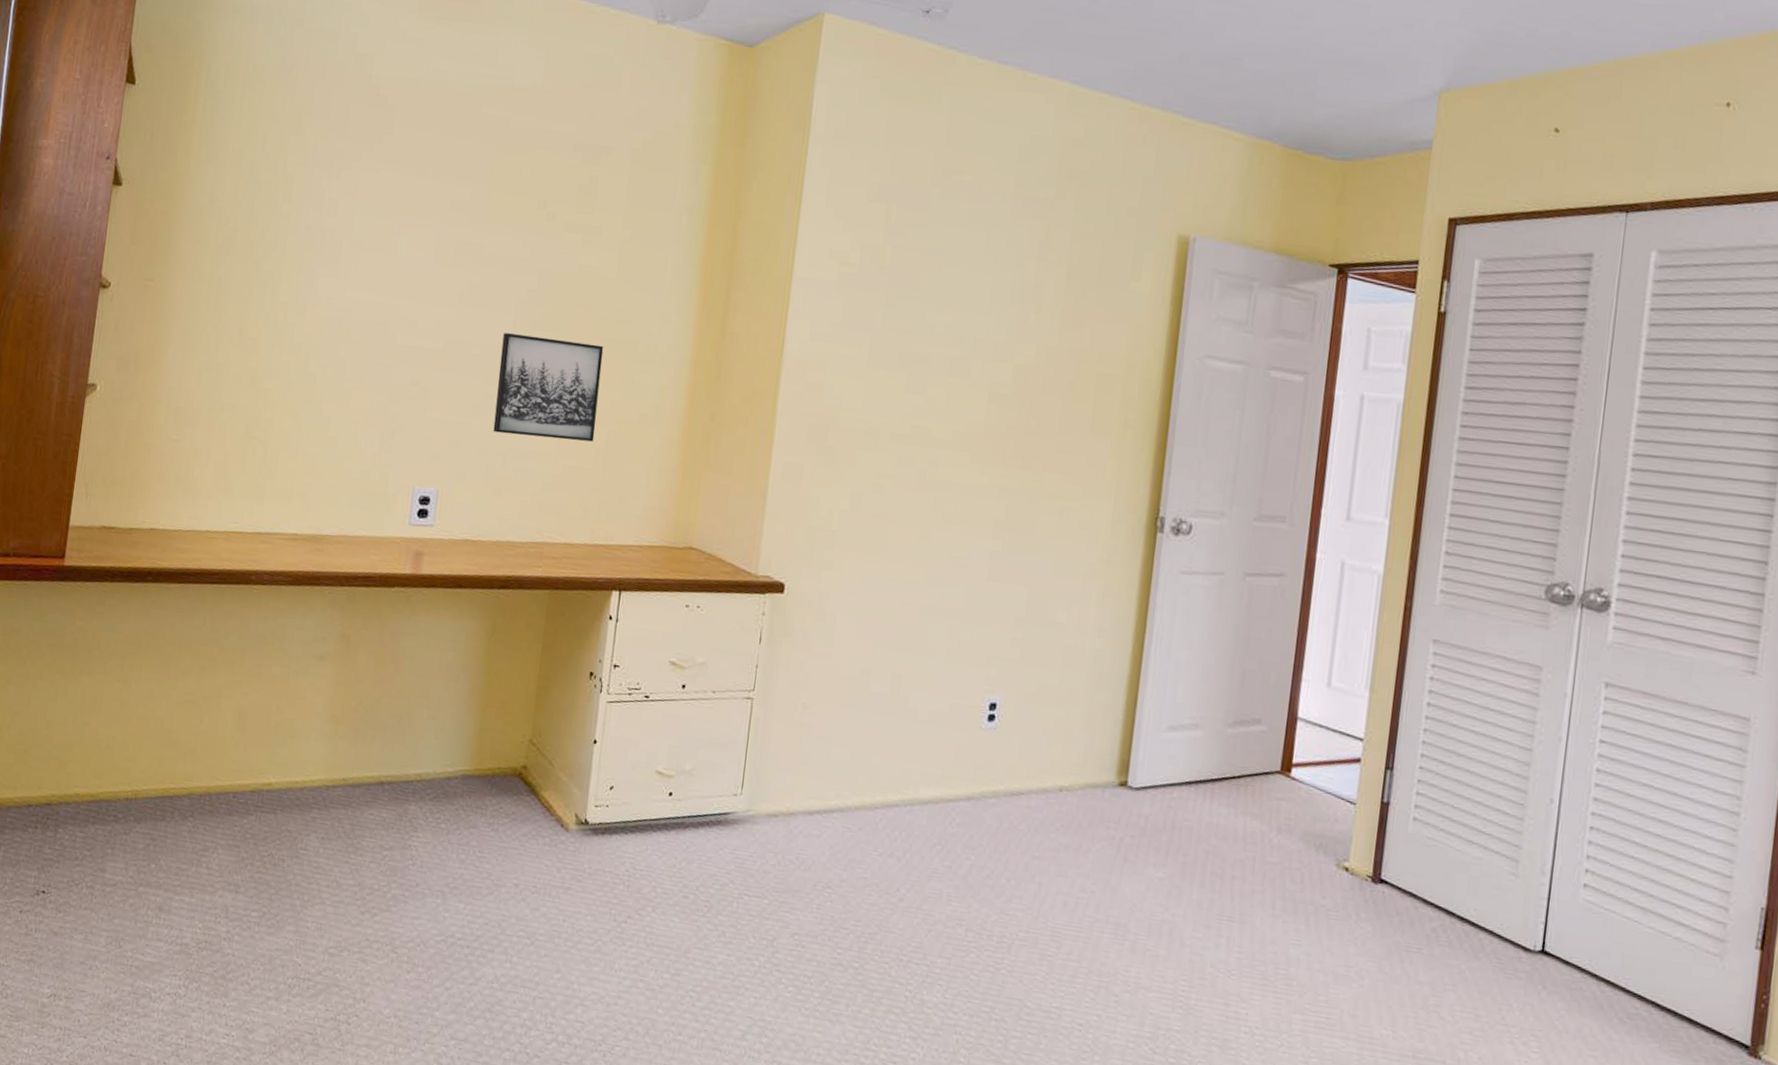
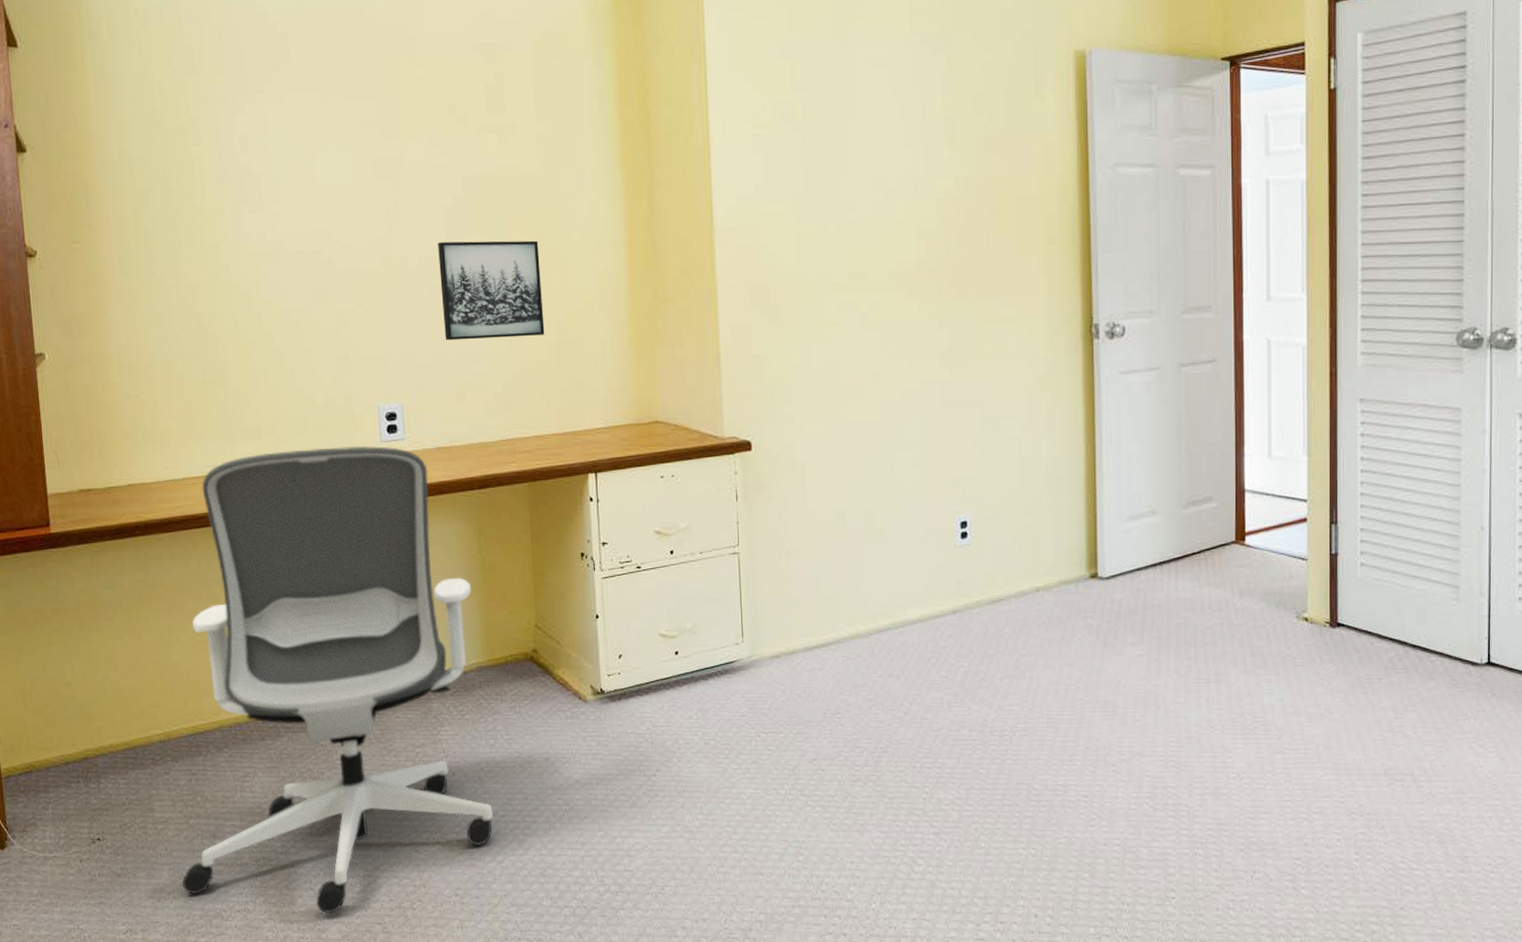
office chair: none [117,517,472,1013] -> present [181,445,494,913]

